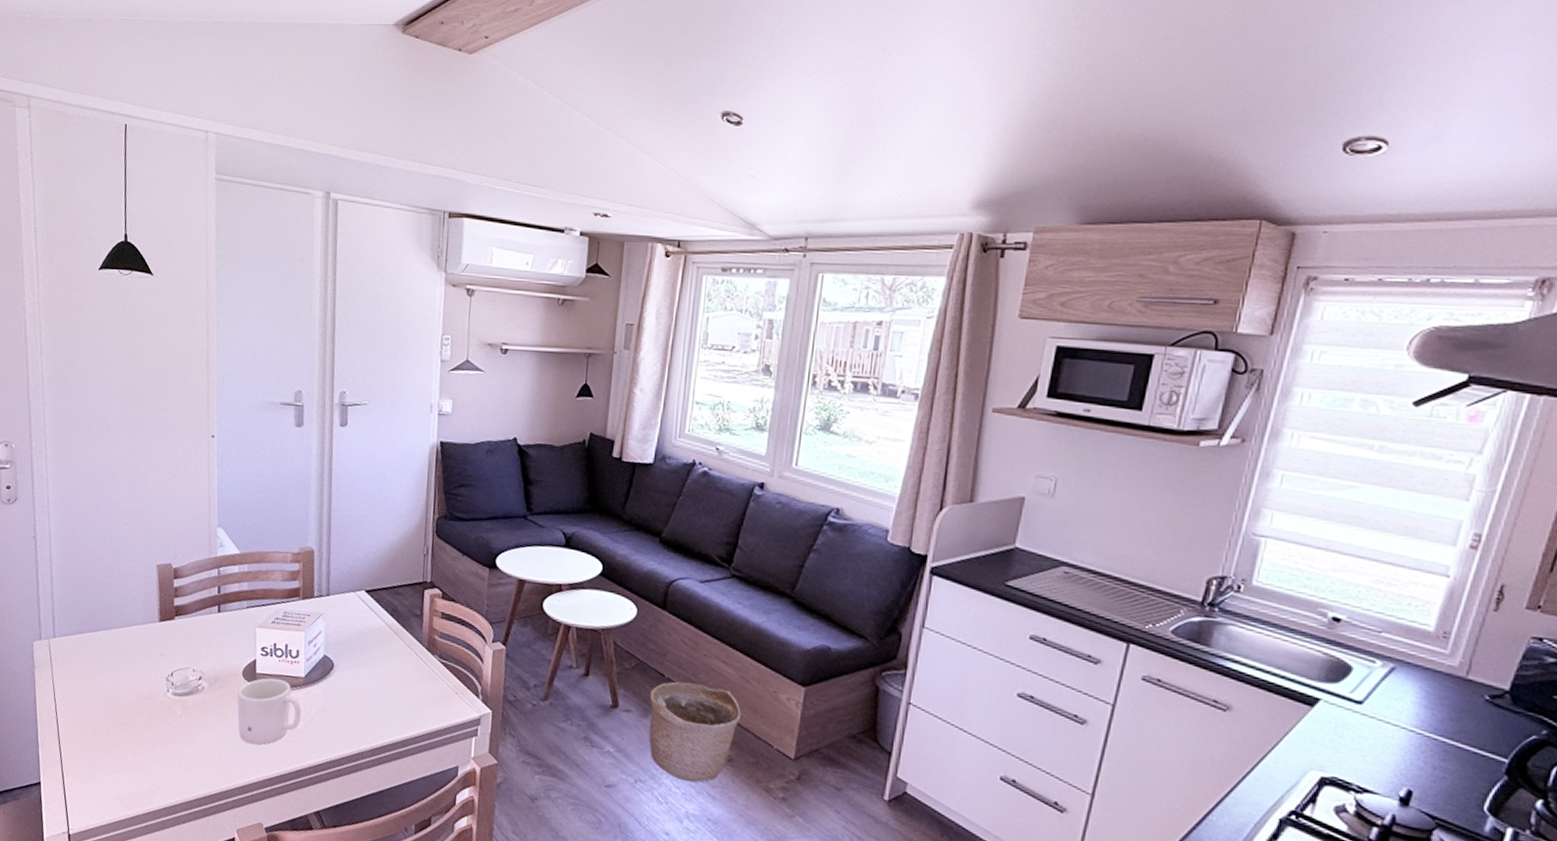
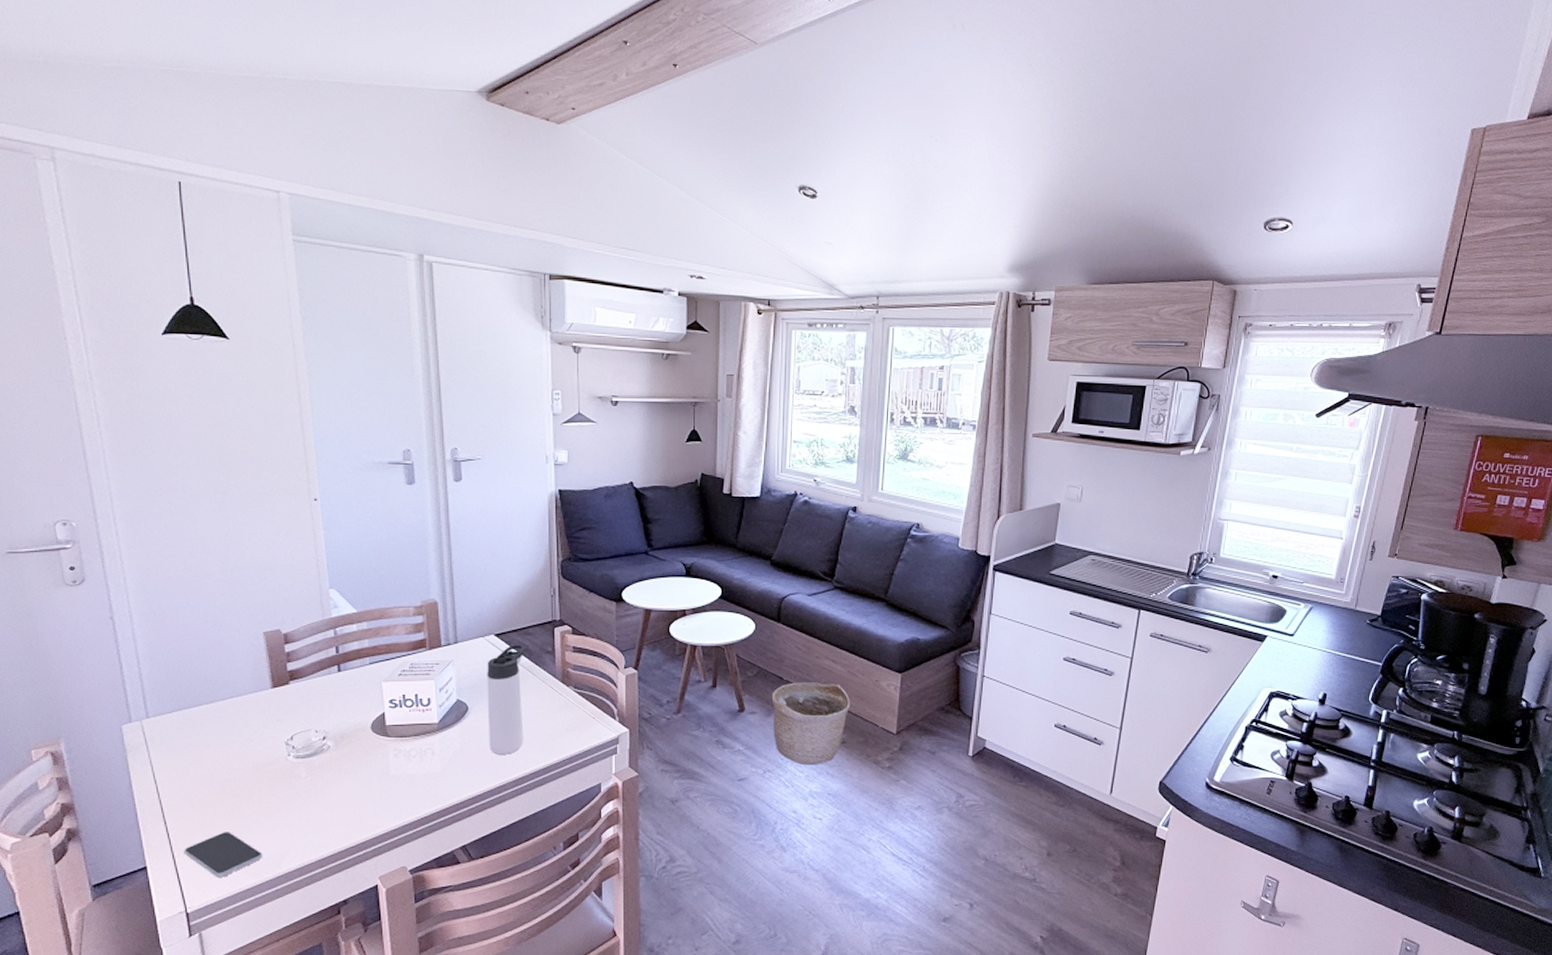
mobile phone: none [72,759,137,805] -> present [184,832,263,877]
mug: present [237,678,302,745] -> none [367,727,439,793]
thermos bottle: none [350,603,395,721] -> present [487,644,526,755]

